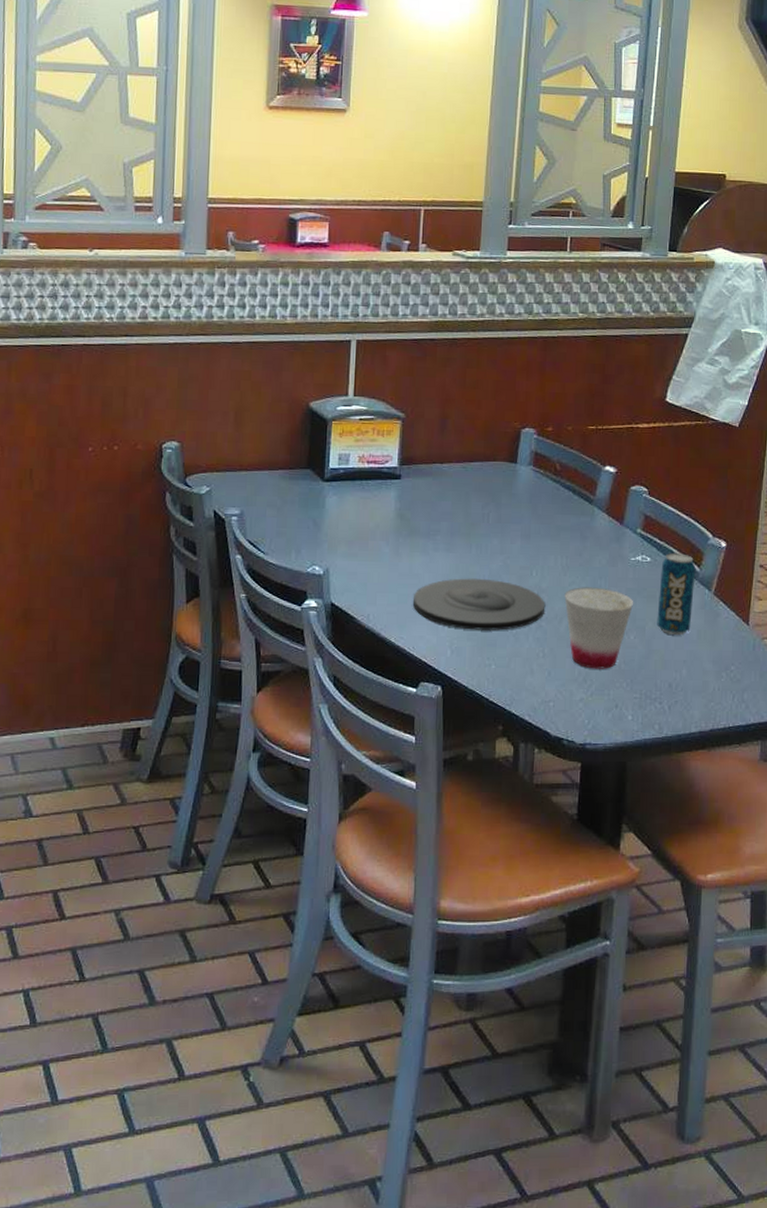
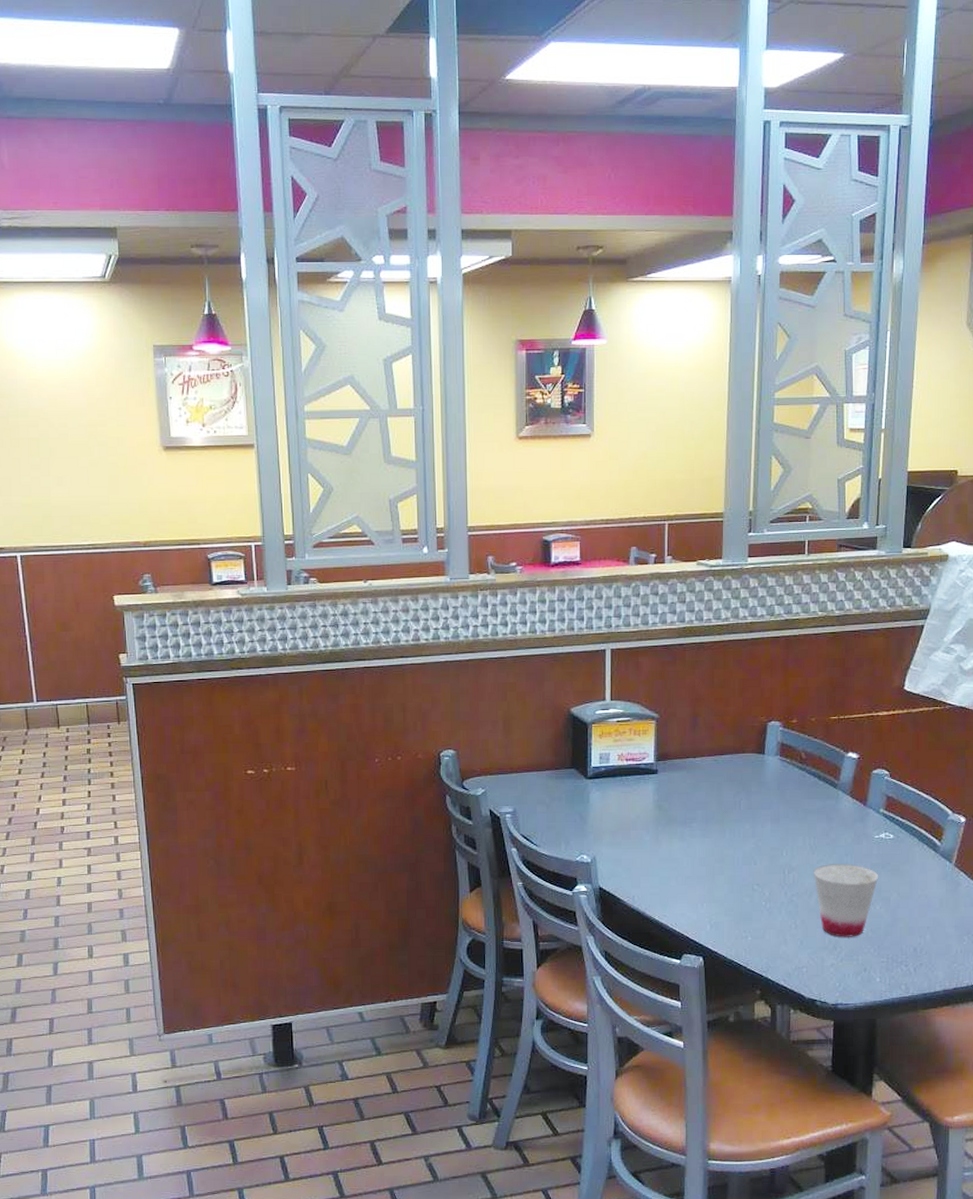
plate: present [412,578,544,630] -> none [673,860,795,906]
beverage can: present [657,552,696,636] -> none [901,828,937,905]

